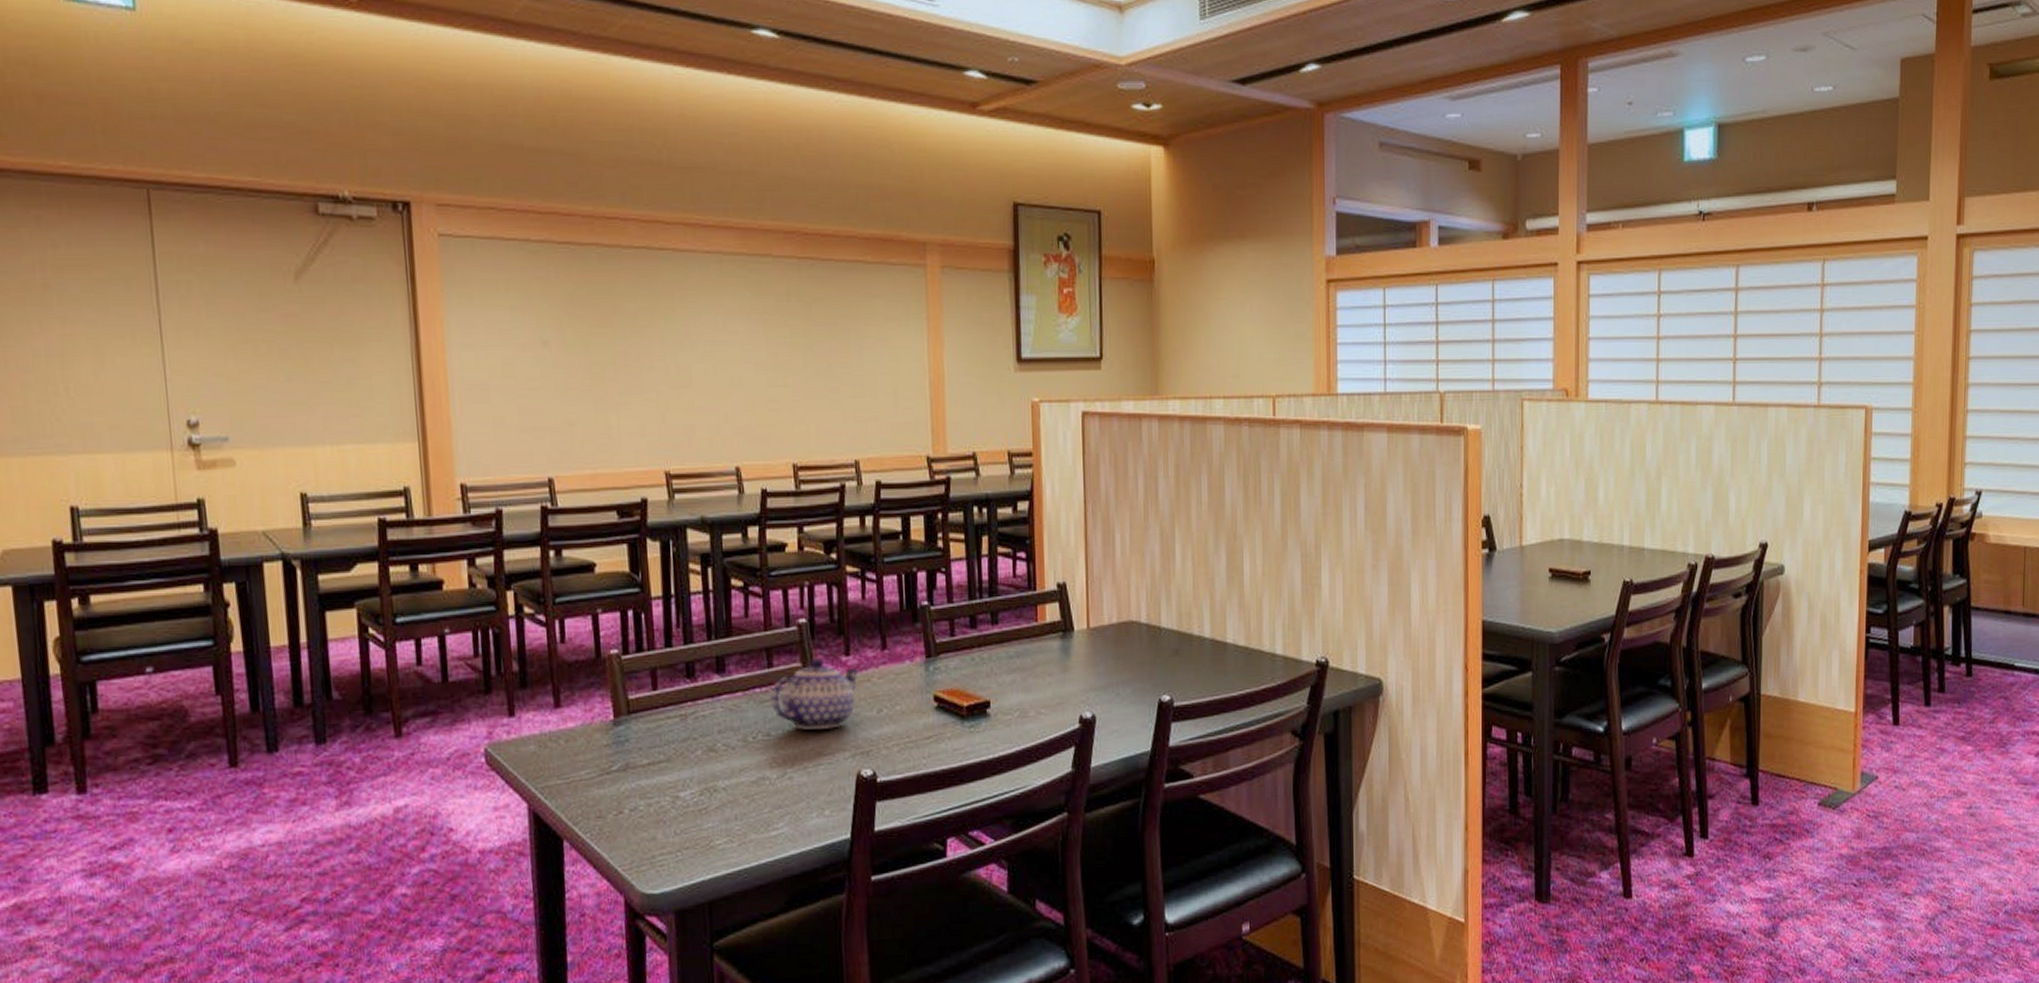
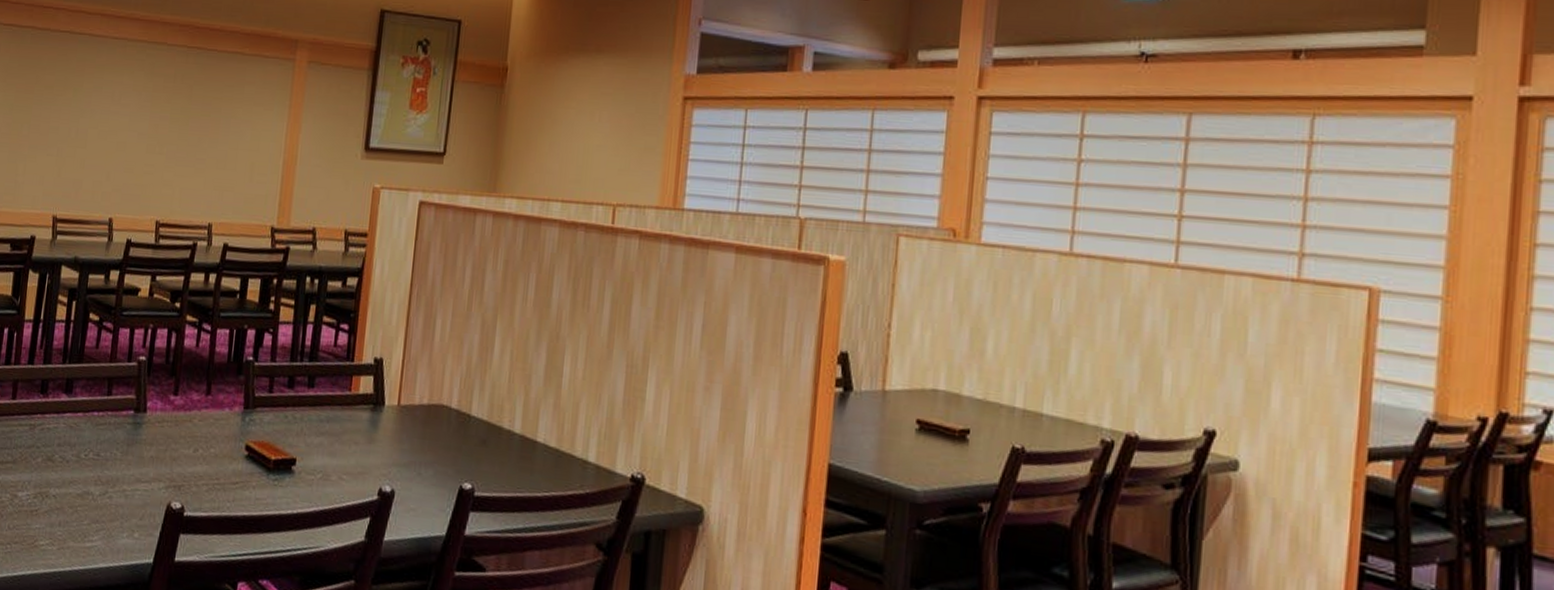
teapot: present [770,658,861,730] -> none [104,393,185,460]

